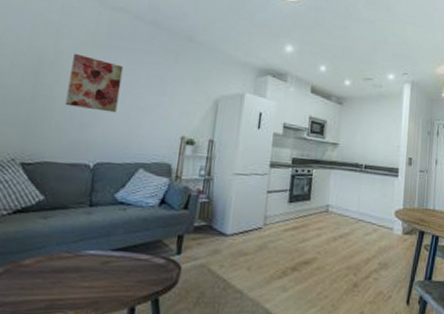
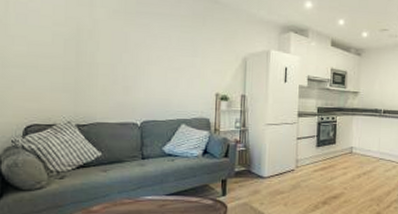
wall art: present [65,53,124,113] -> none [107,21,156,75]

